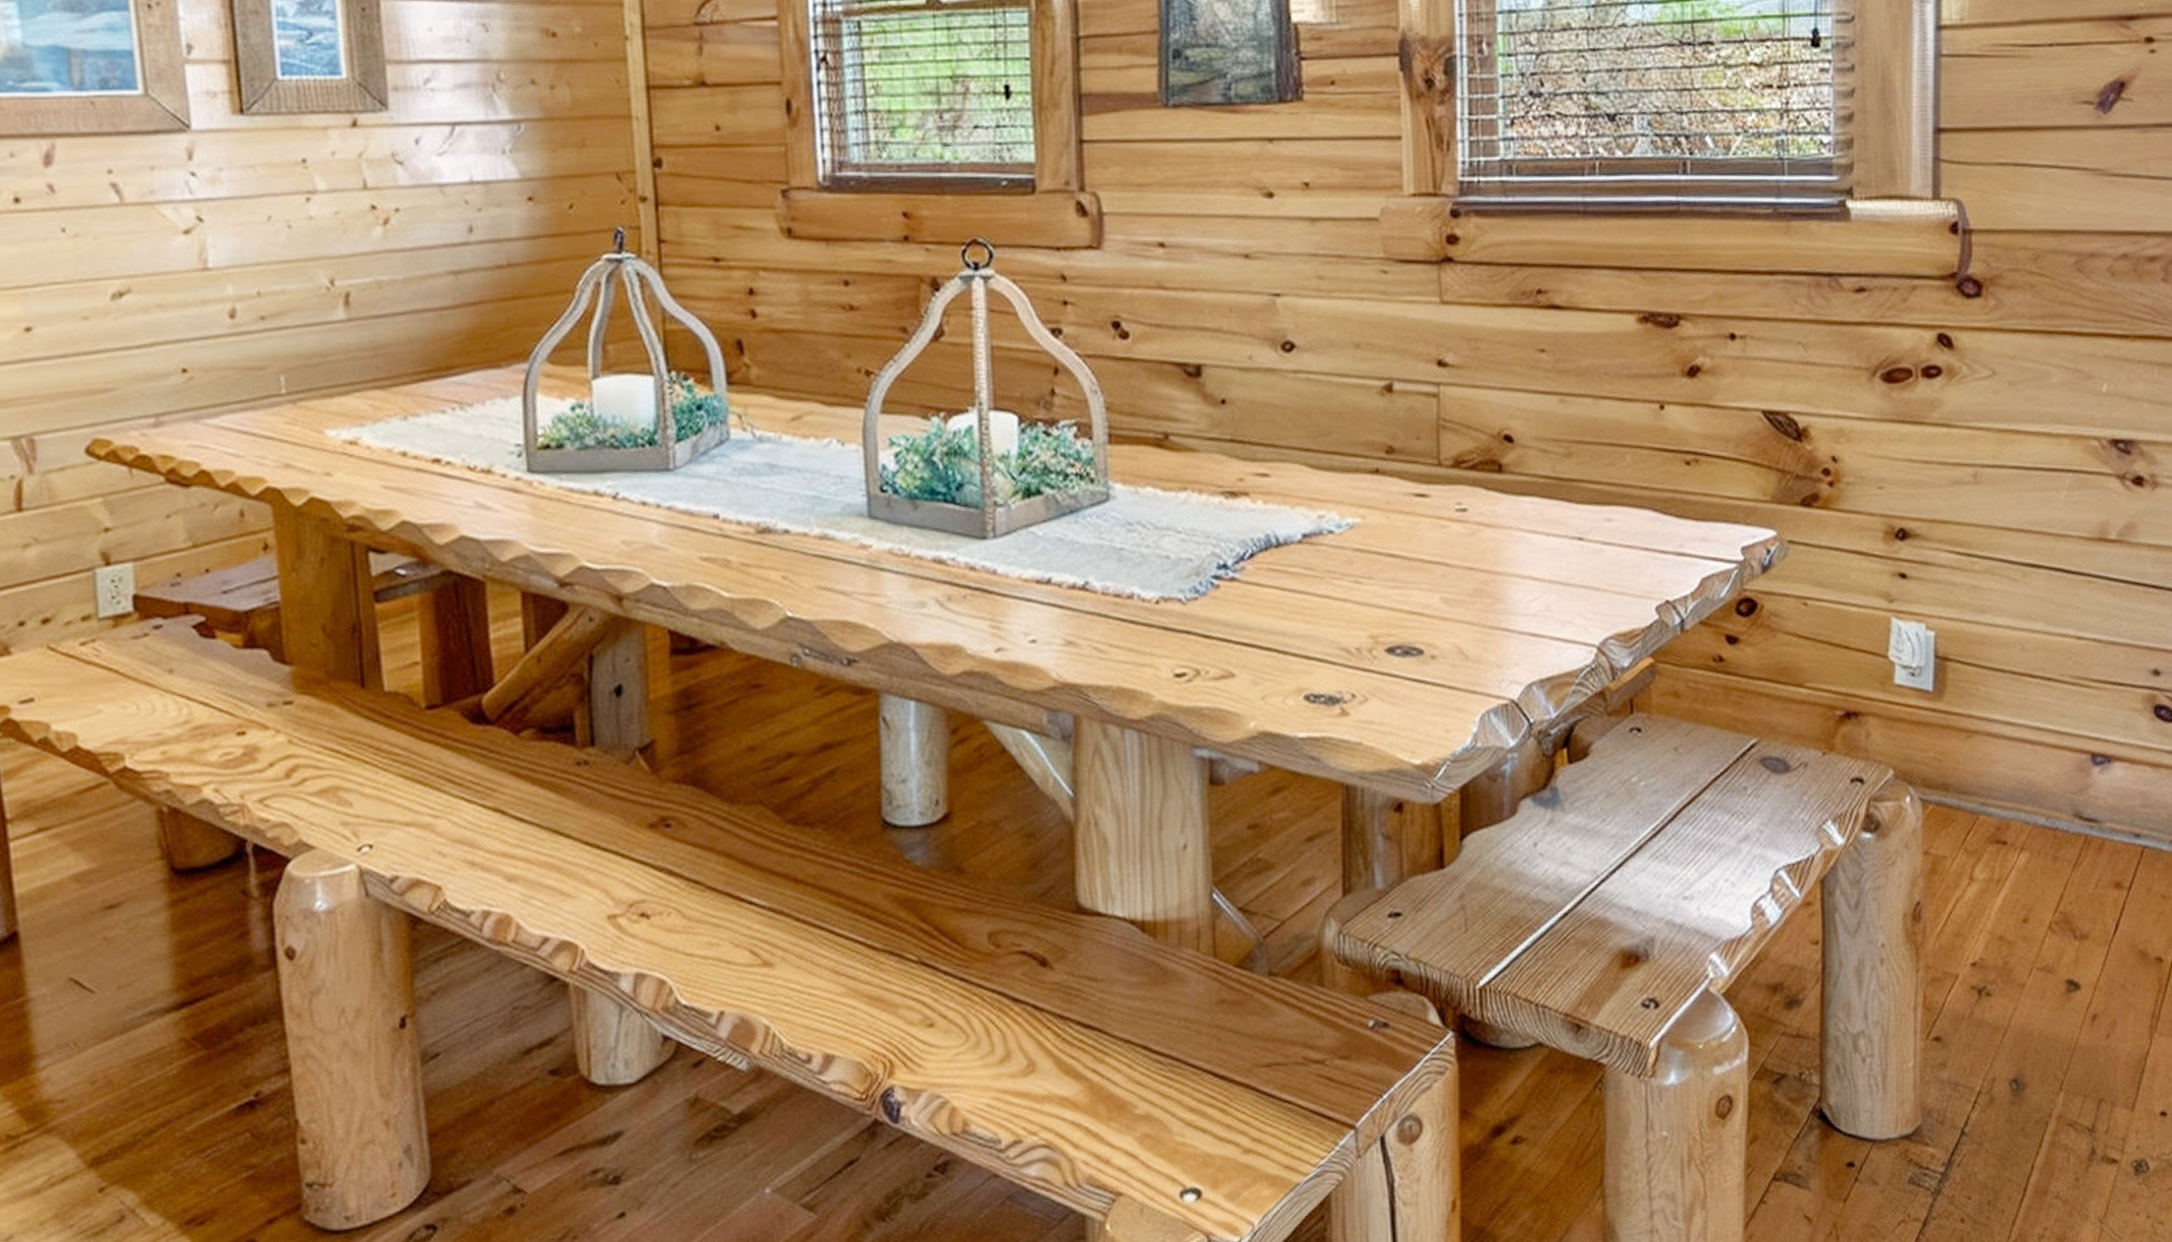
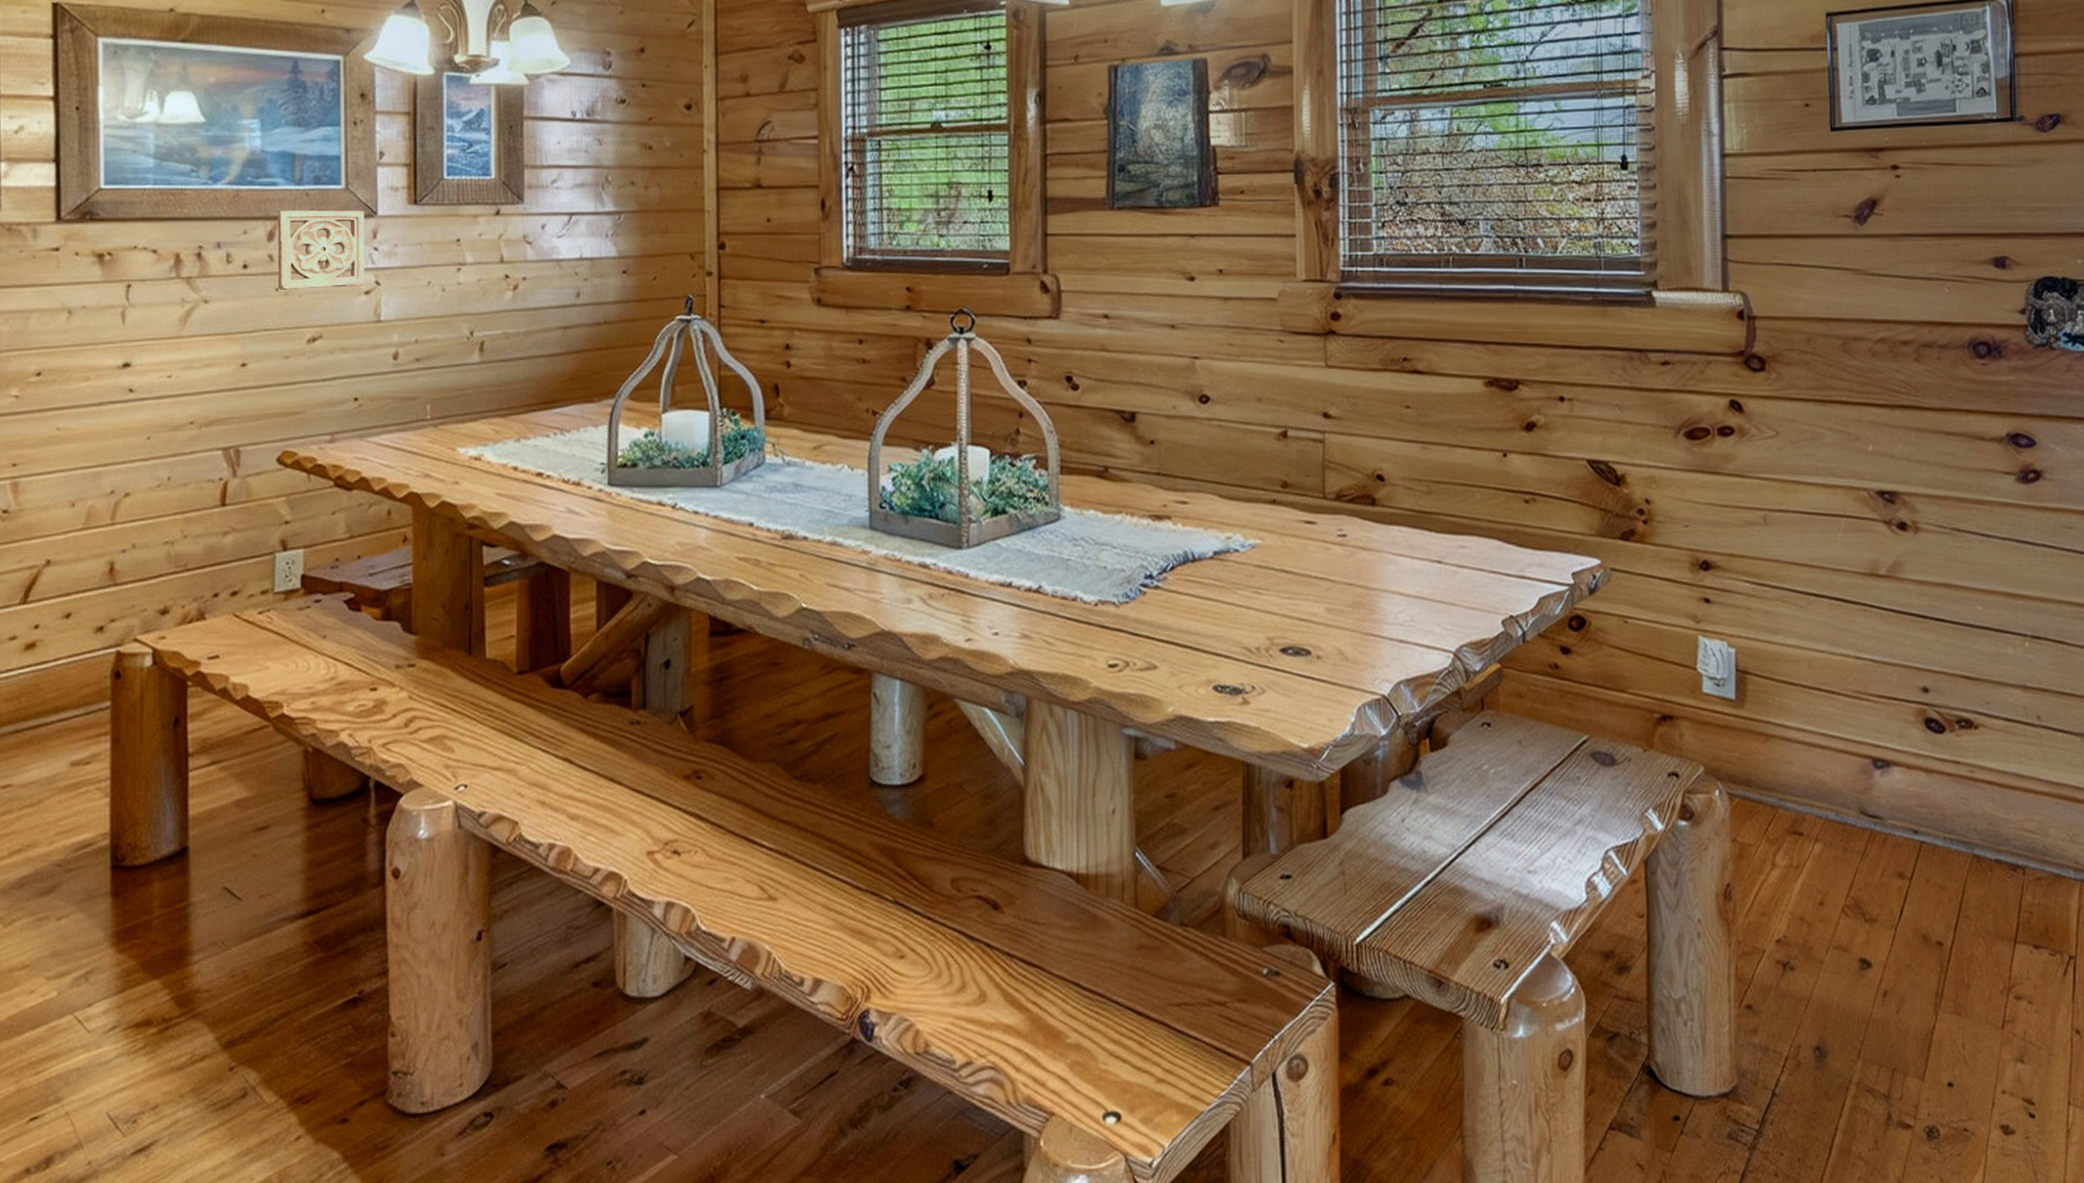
wall ornament: none [53,123,183,231] -> present [277,210,365,291]

